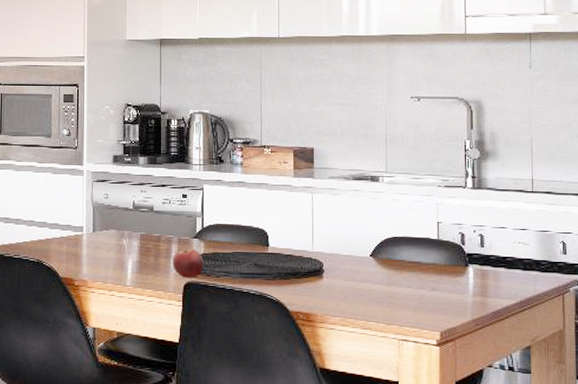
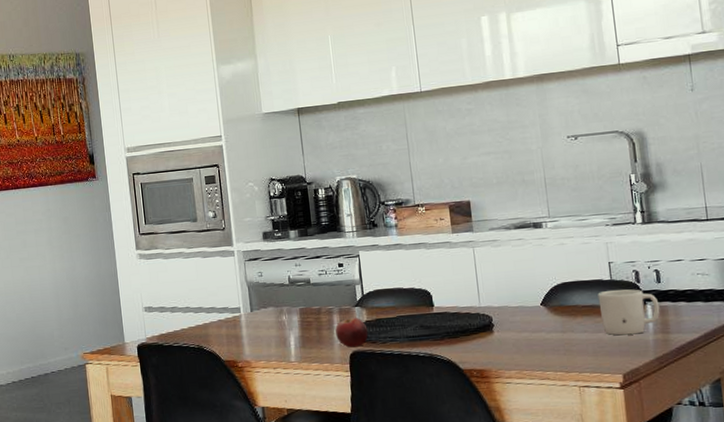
mug: none [424,249,481,295] -> present [597,289,660,336]

